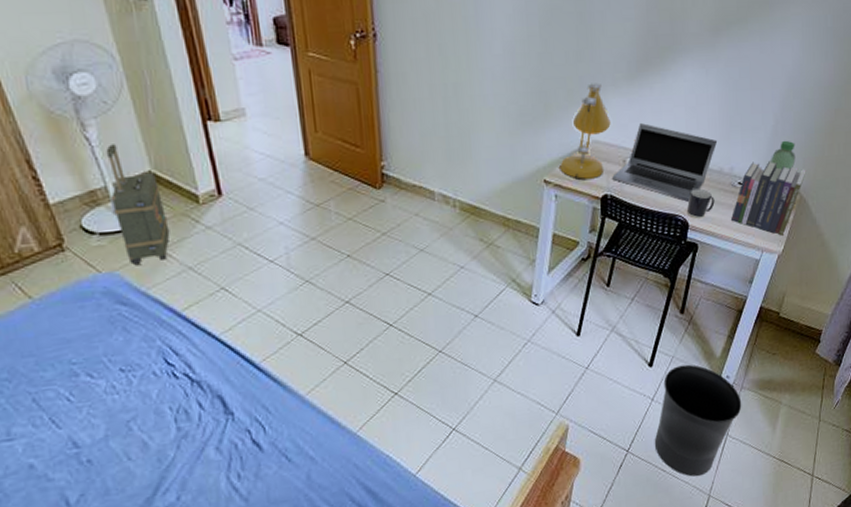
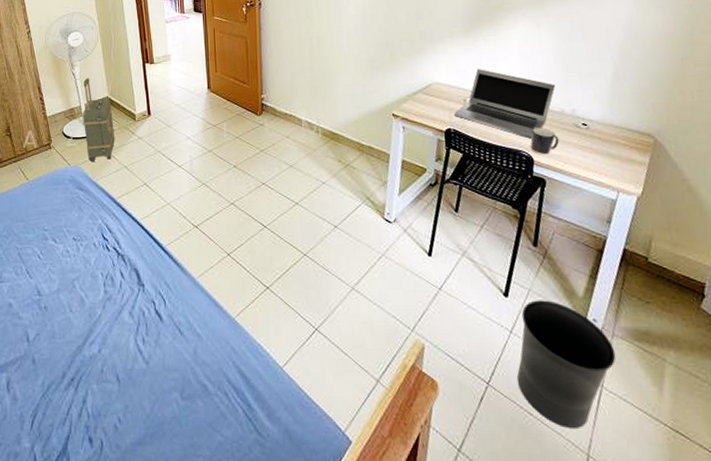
table lamp: present [560,83,611,181] -> none [406,36,450,116]
books: present [731,160,806,236] -> none [578,104,658,178]
water bottle: present [770,140,796,170] -> none [614,86,644,113]

